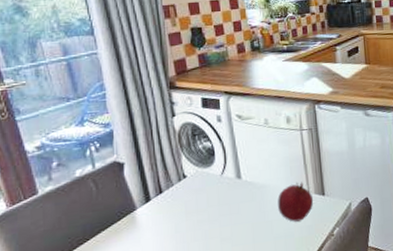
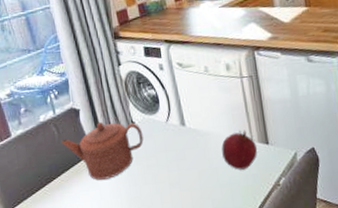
teapot: none [100,176,195,239] -> present [62,122,144,180]

